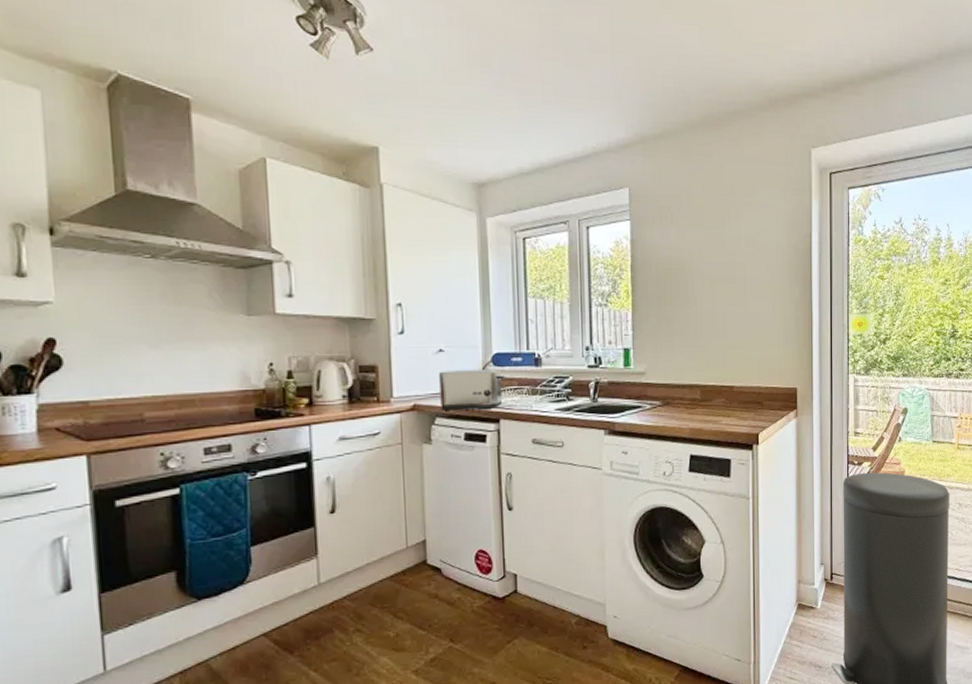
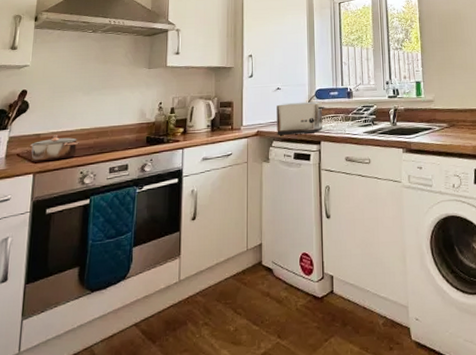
cooking pot: none [73,403,153,440] -> present [29,135,79,162]

